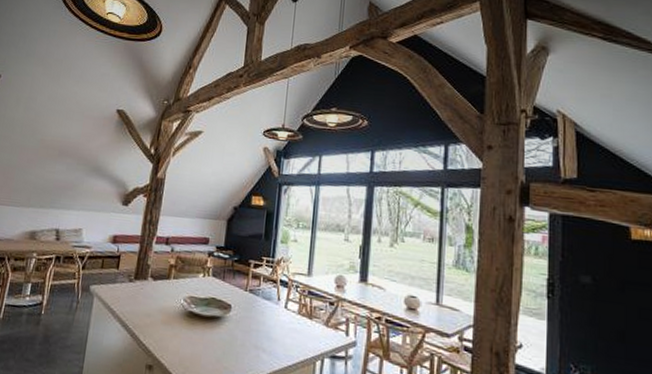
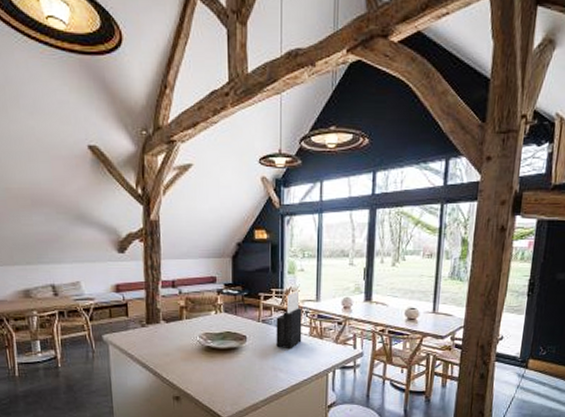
knife block: none [261,263,293,327] -> present [276,292,302,349]

